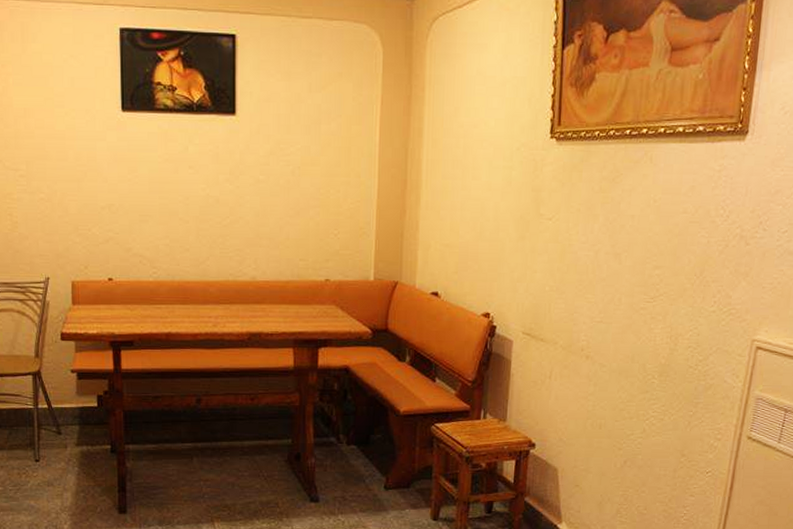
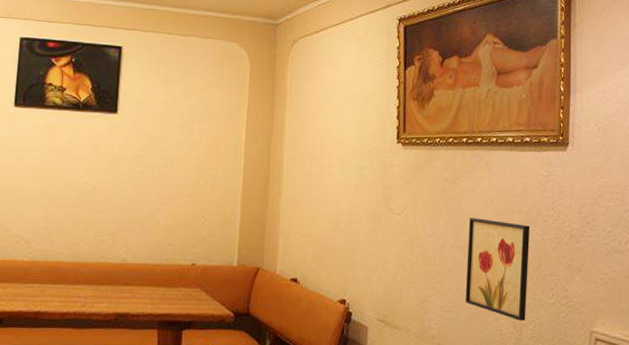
wall art: none [618,221,696,330] -> present [465,218,531,321]

